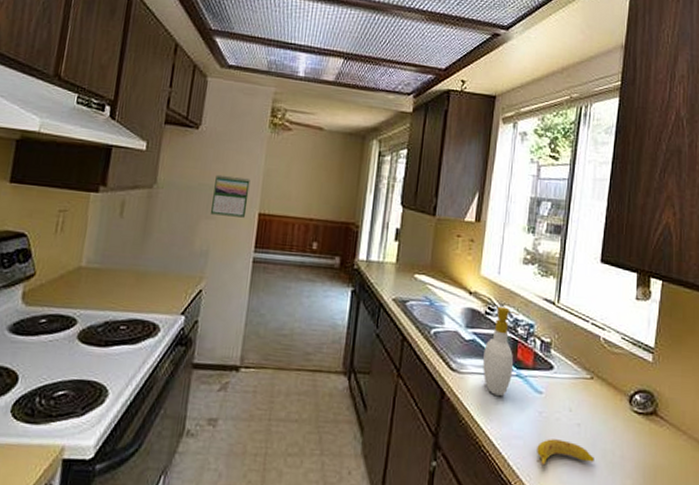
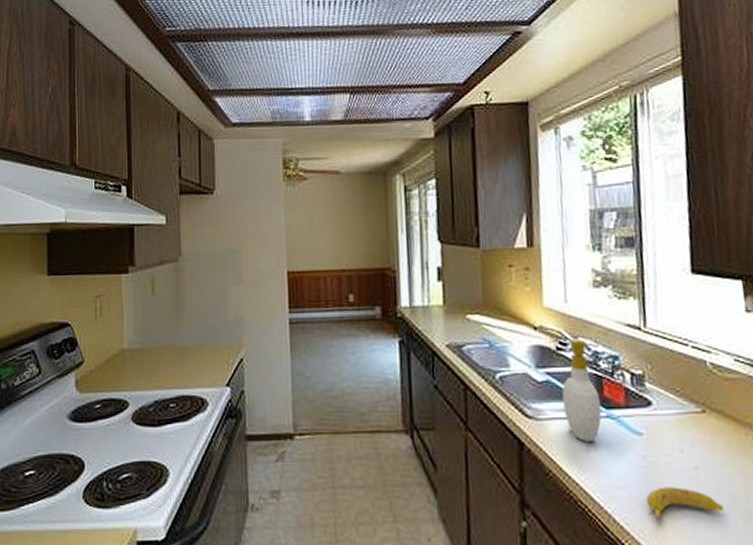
calendar: present [211,174,251,218] -> none [238,237,275,280]

